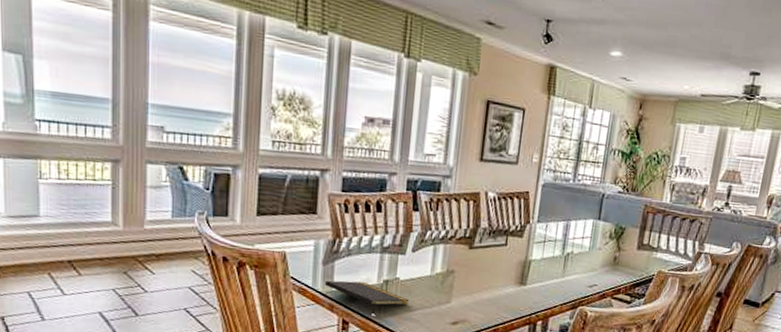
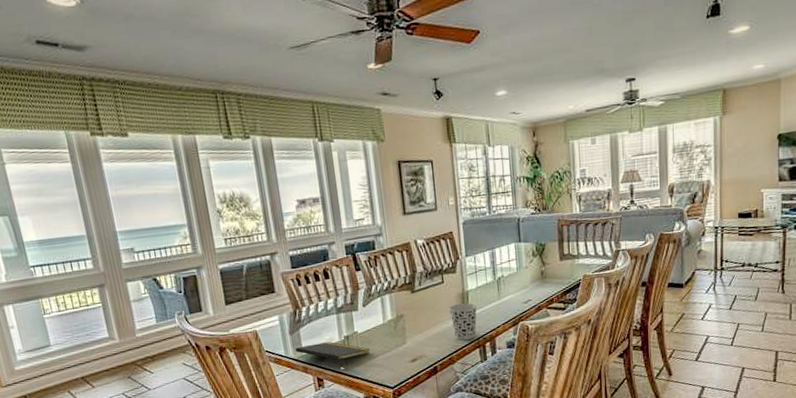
cup: none [505,271,538,314] -> present [449,302,478,340]

